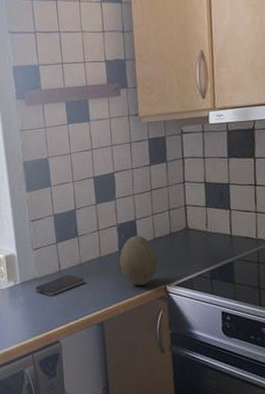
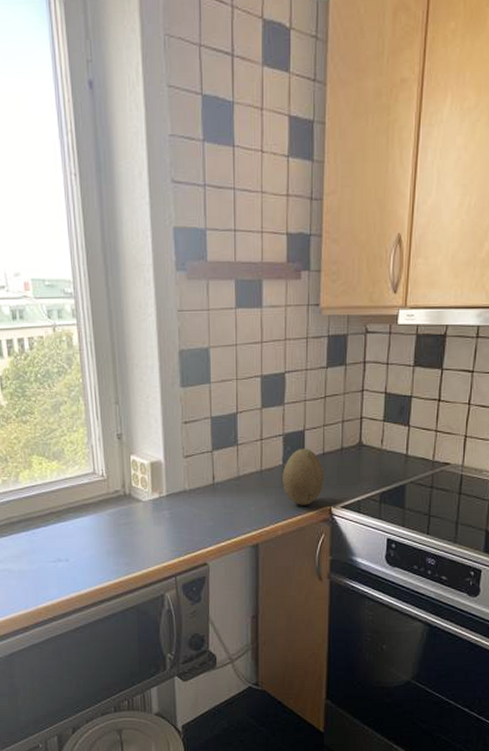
smartphone: present [35,274,85,297] -> none [183,488,241,513]

